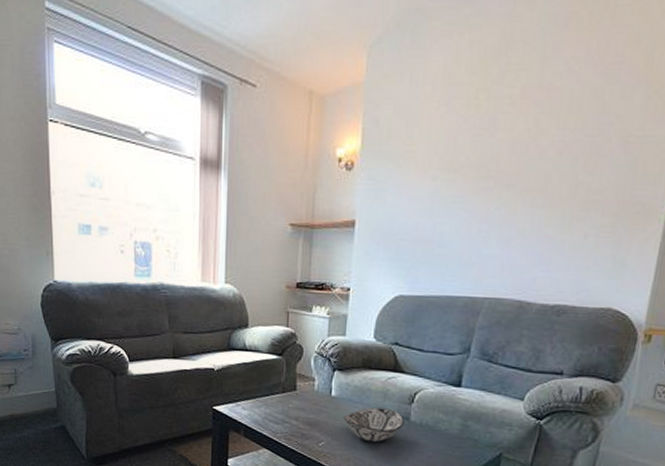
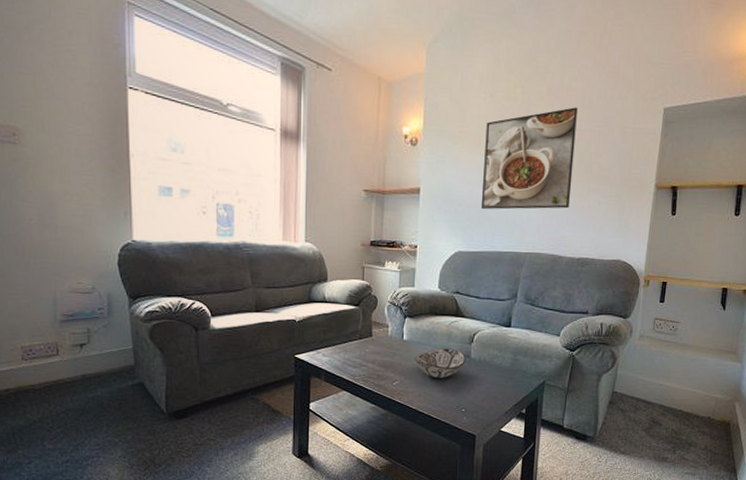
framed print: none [428,112,562,245] -> present [480,107,578,210]

